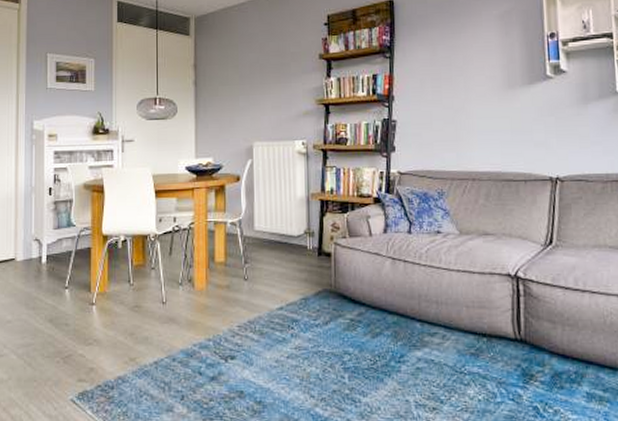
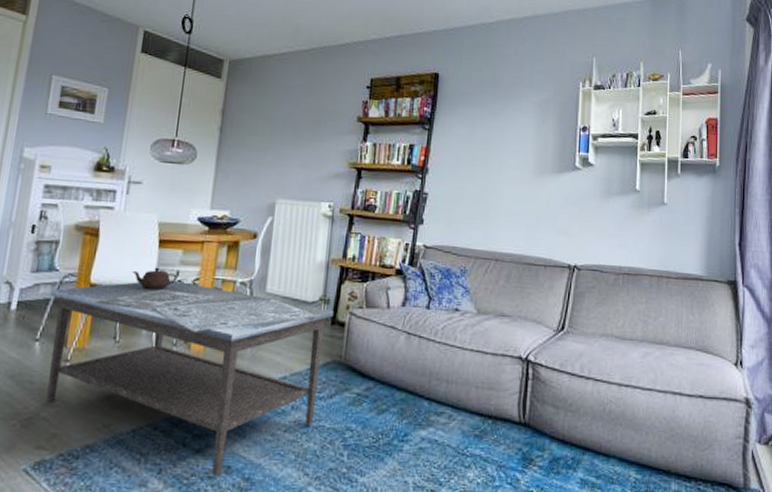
coffee table: none [72,215,320,400] -> present [46,267,334,476]

